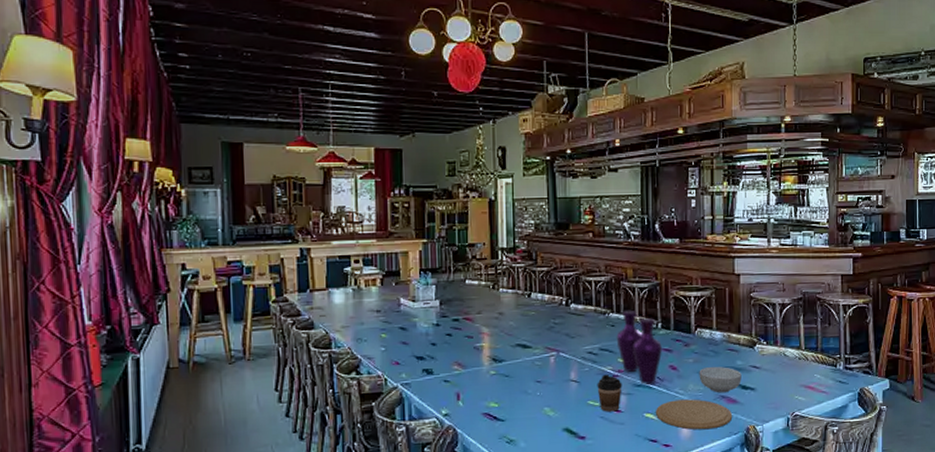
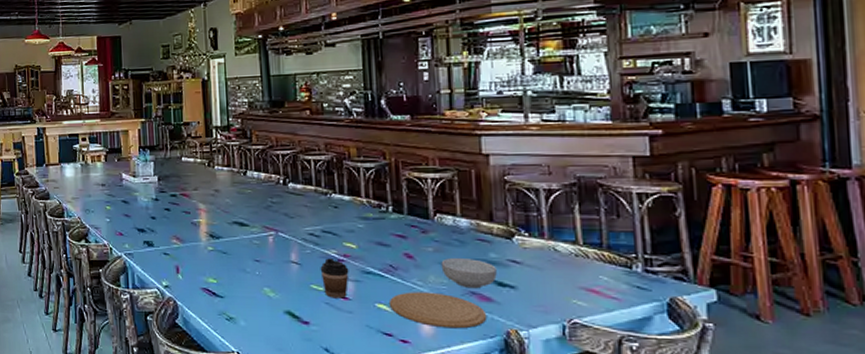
vase: present [616,310,662,384] -> none [340,191,394,272]

